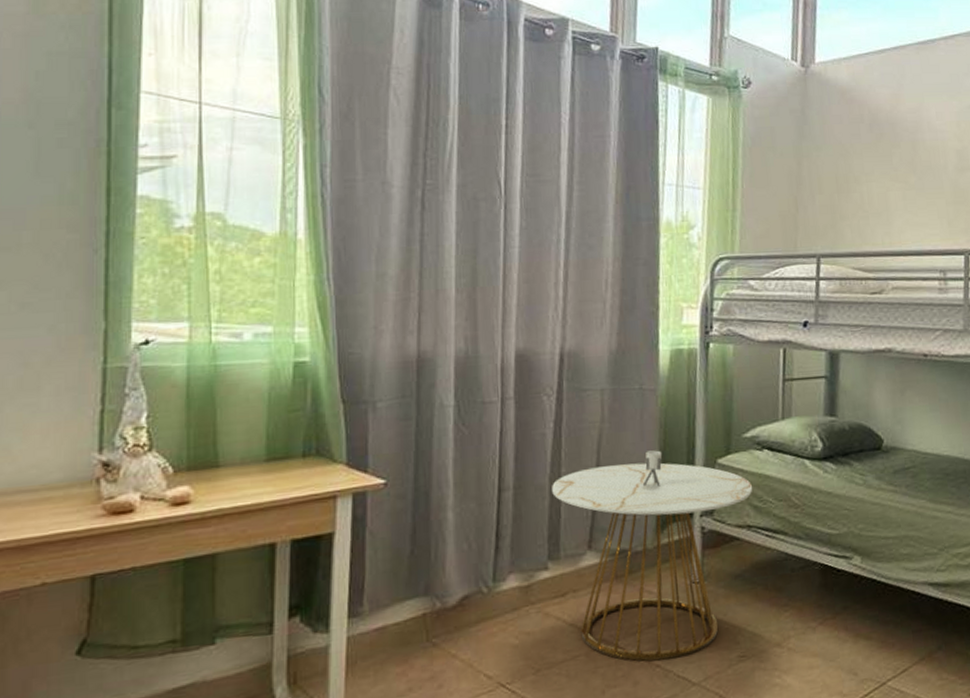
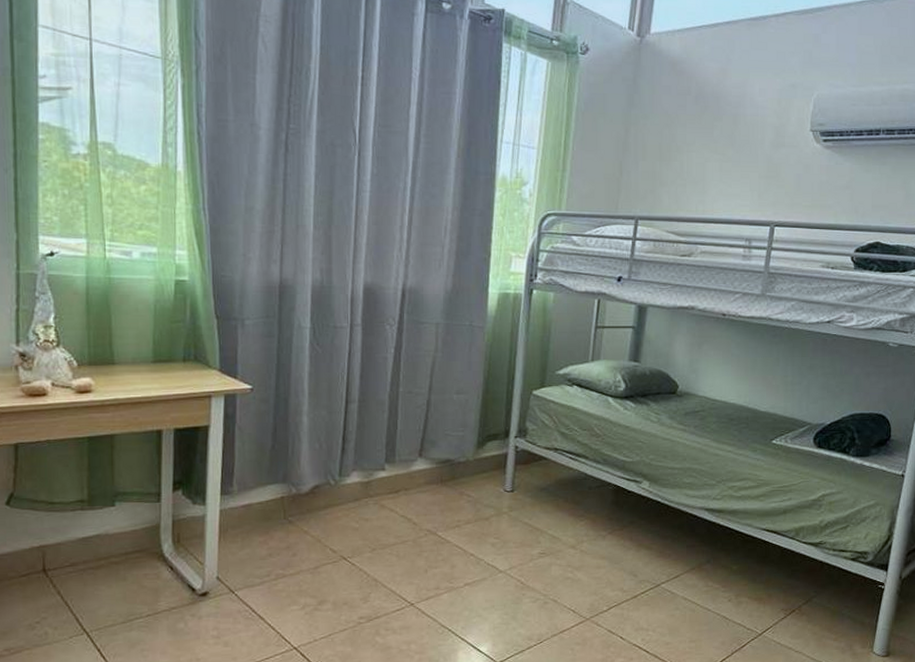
side table: present [552,450,753,662] -> none [391,379,562,551]

